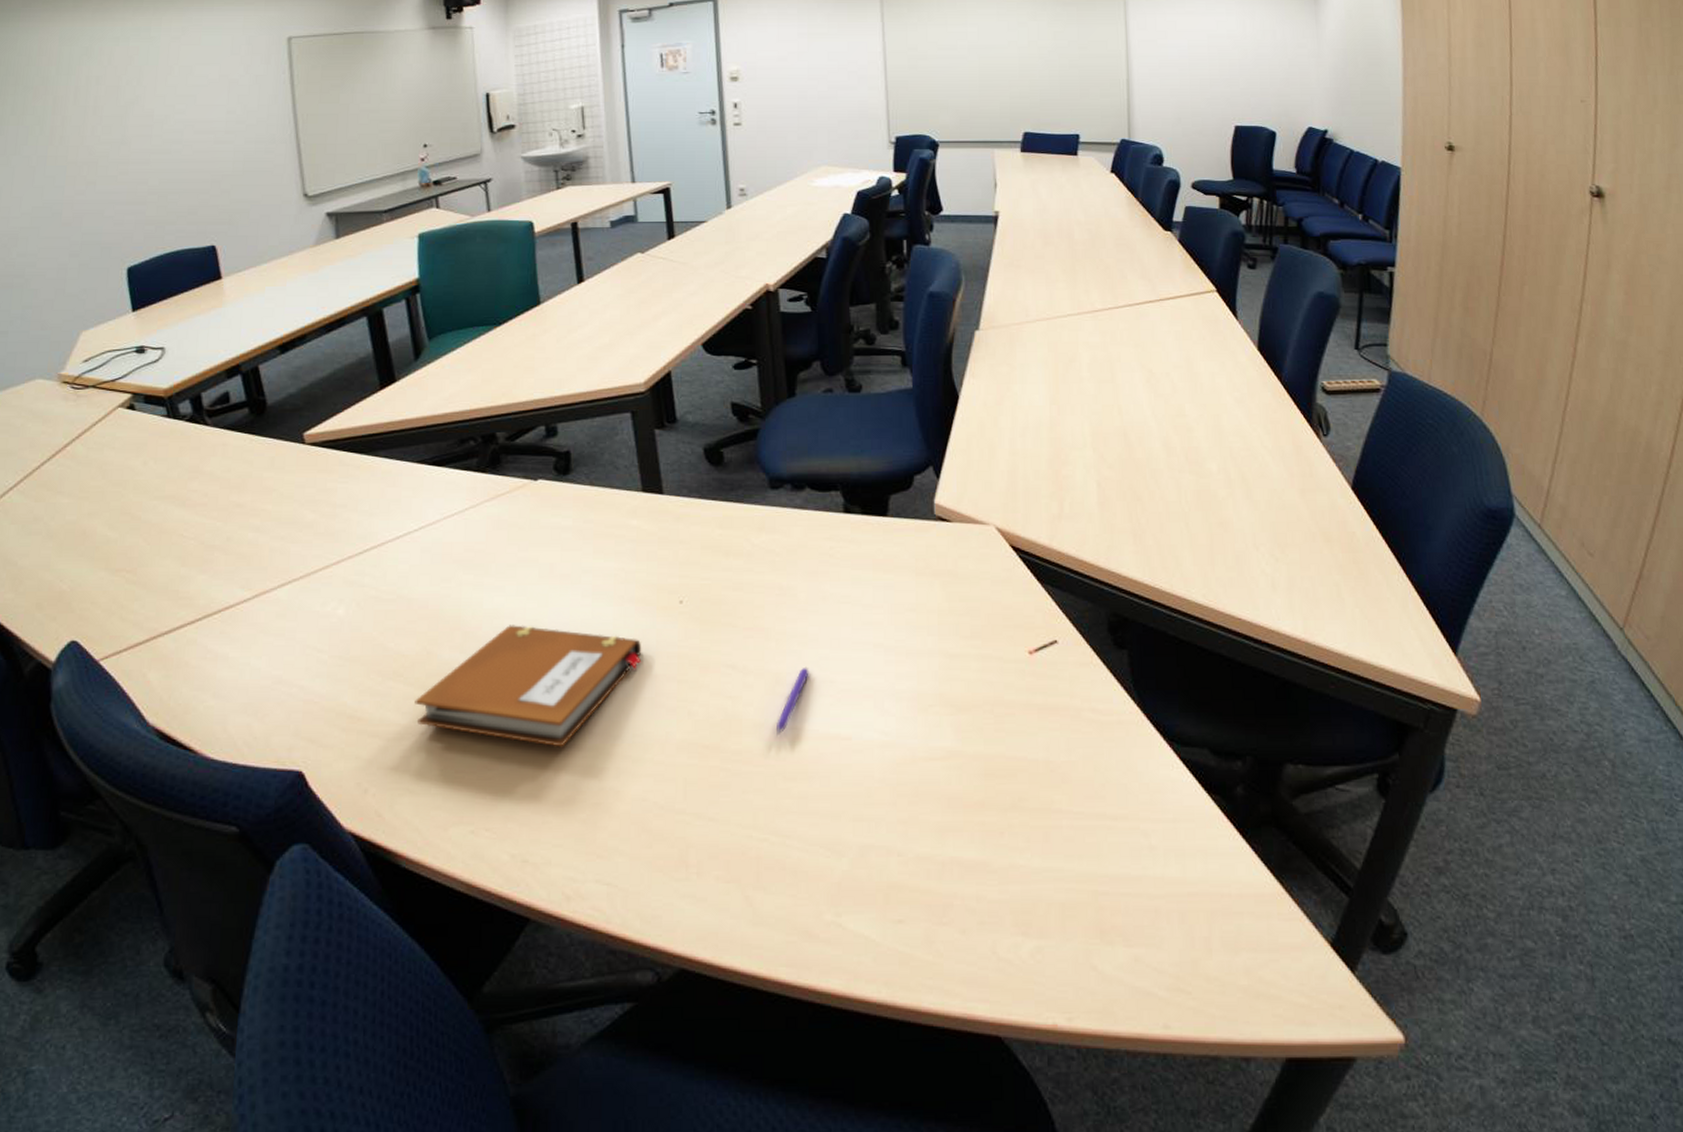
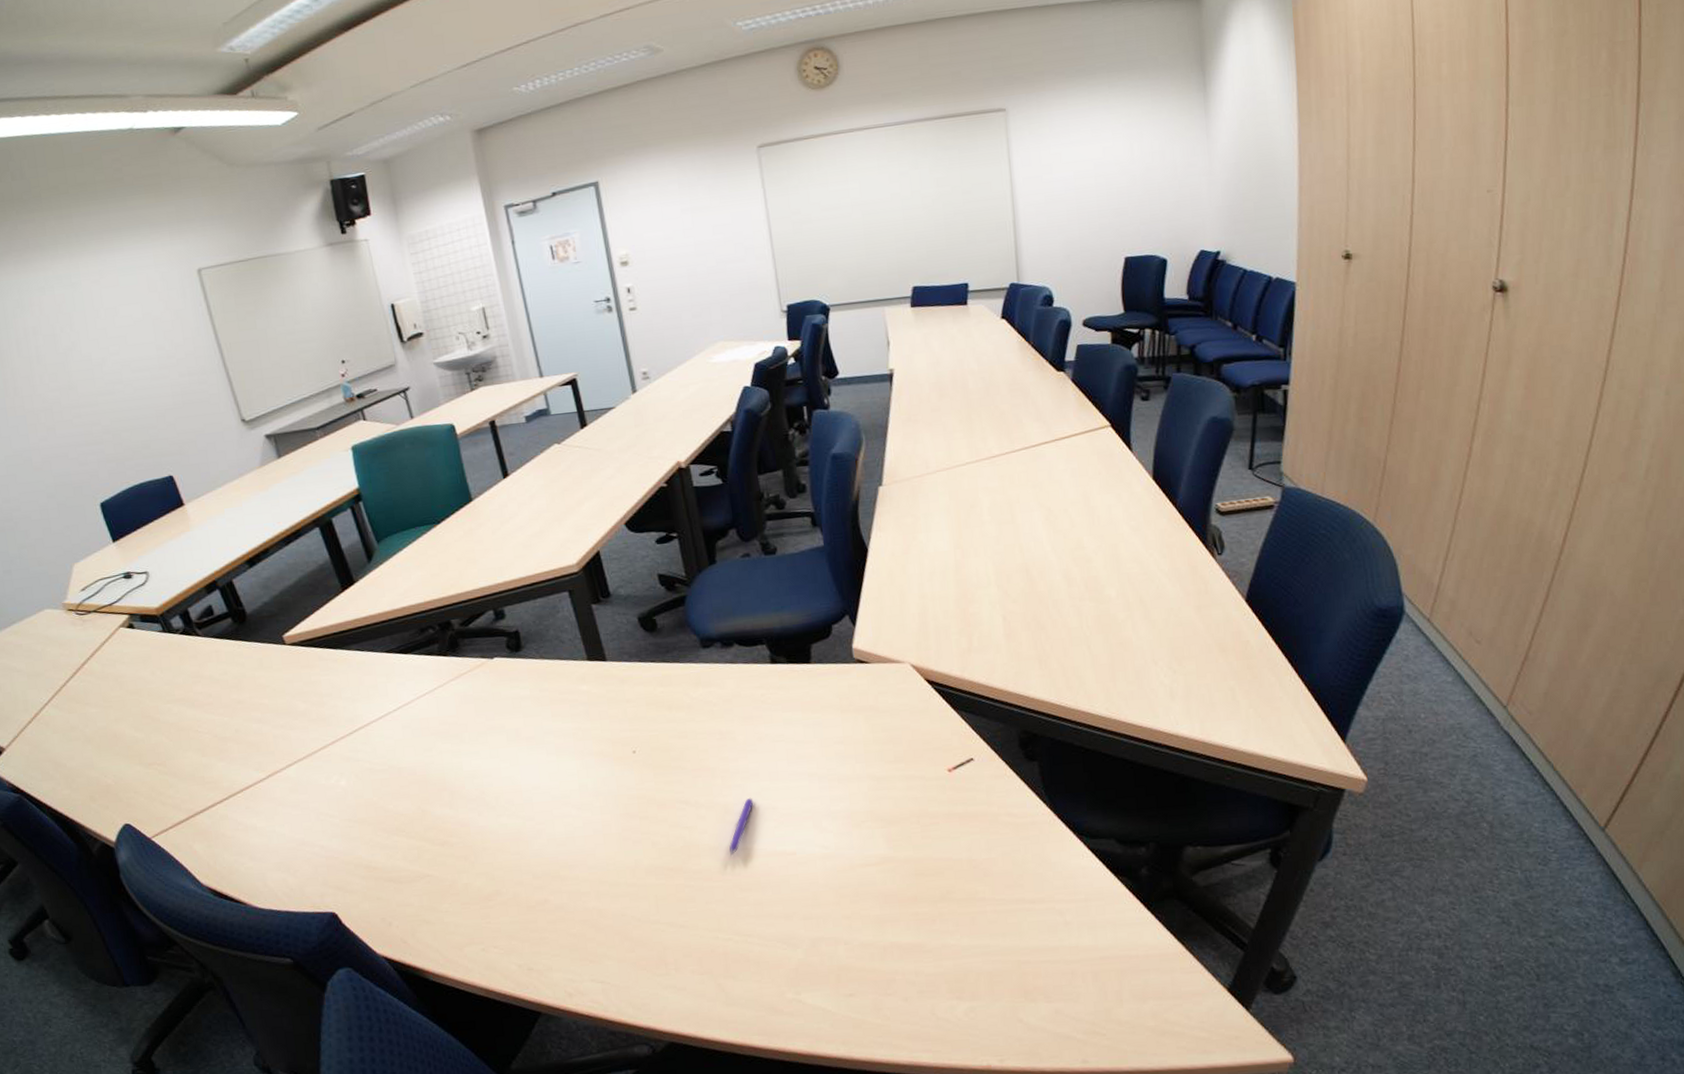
notebook: present [414,625,642,747] -> none [418,782,607,879]

